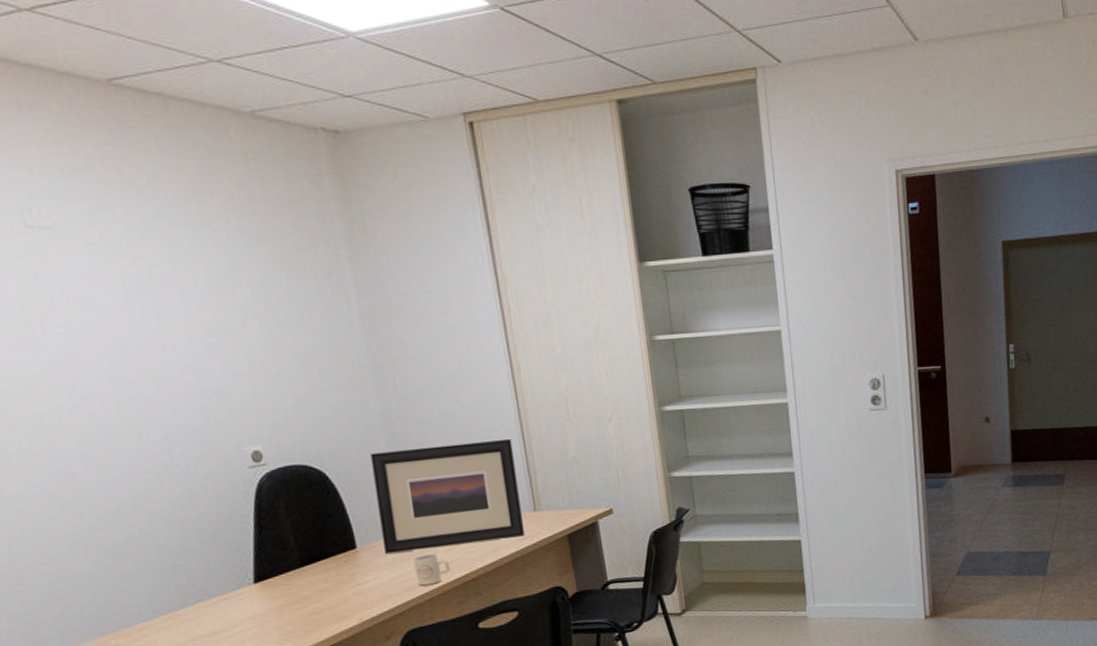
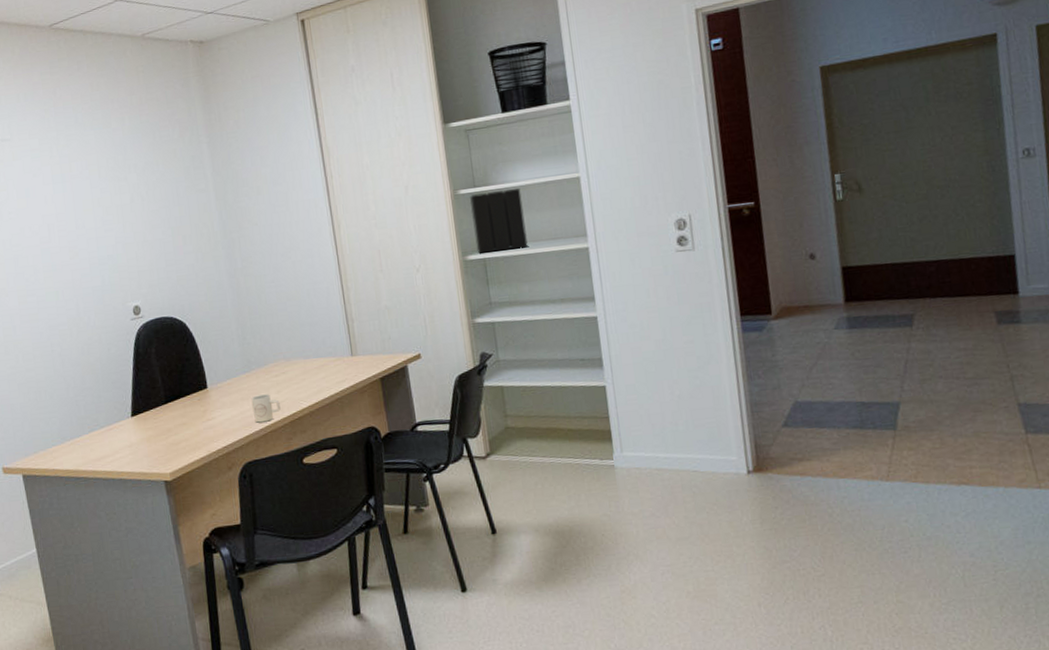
picture frame: present [370,439,526,554] -> none [220,291,344,393]
books: none [667,338,727,406] -> present [469,188,528,255]

